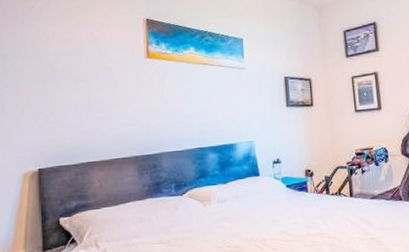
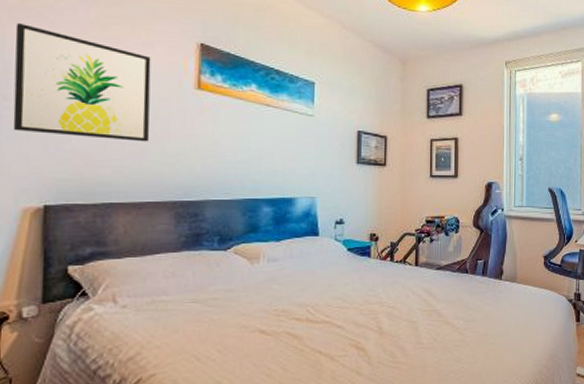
wall art: none [8,23,113,111] -> present [13,22,151,142]

